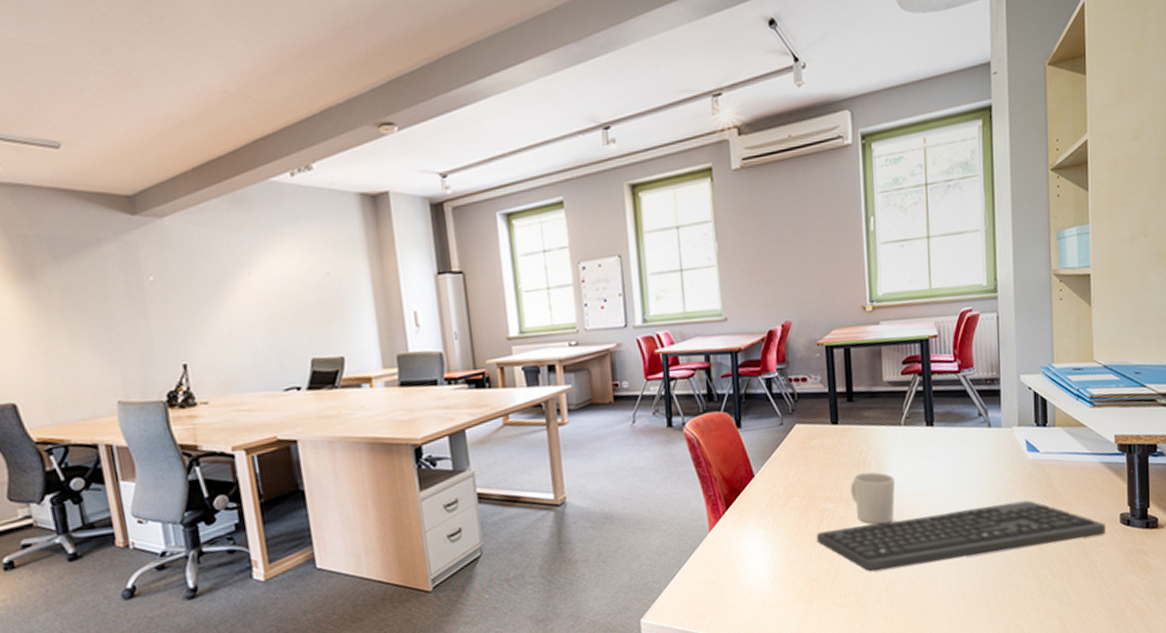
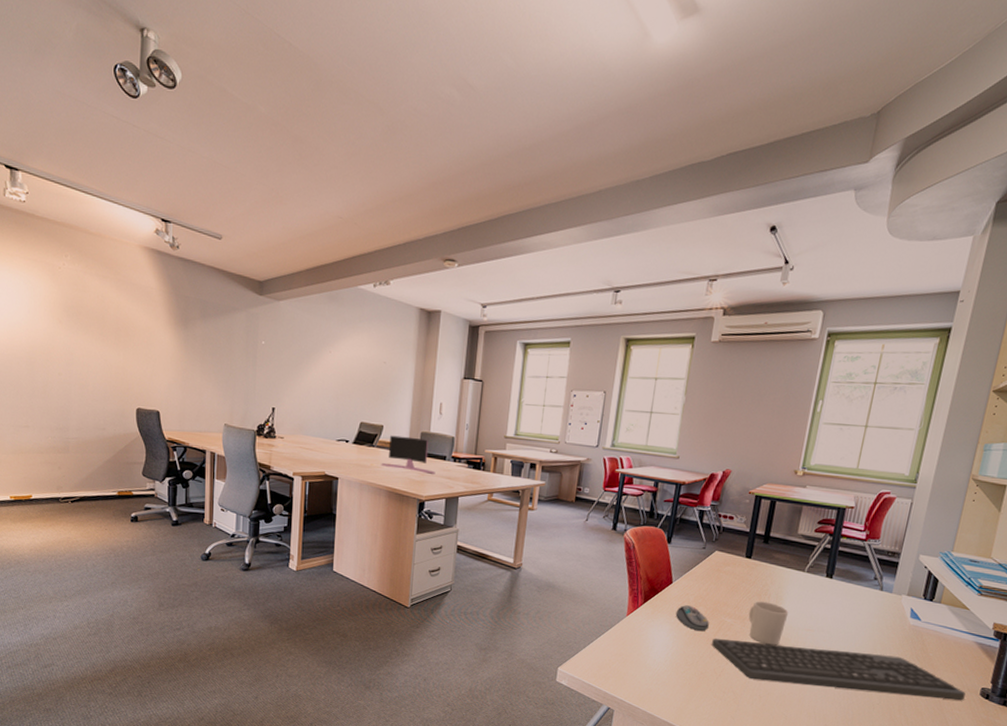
monitor: none [351,363,428,411] -> present [381,435,436,474]
computer mouse: none [766,499,809,528] -> present [675,605,709,631]

